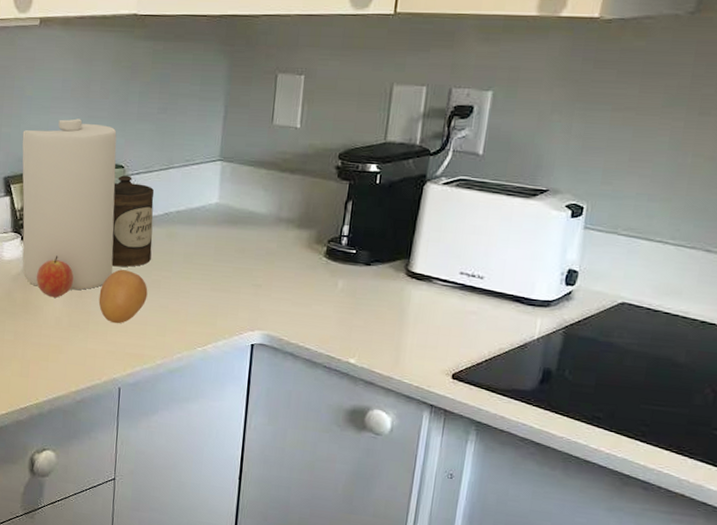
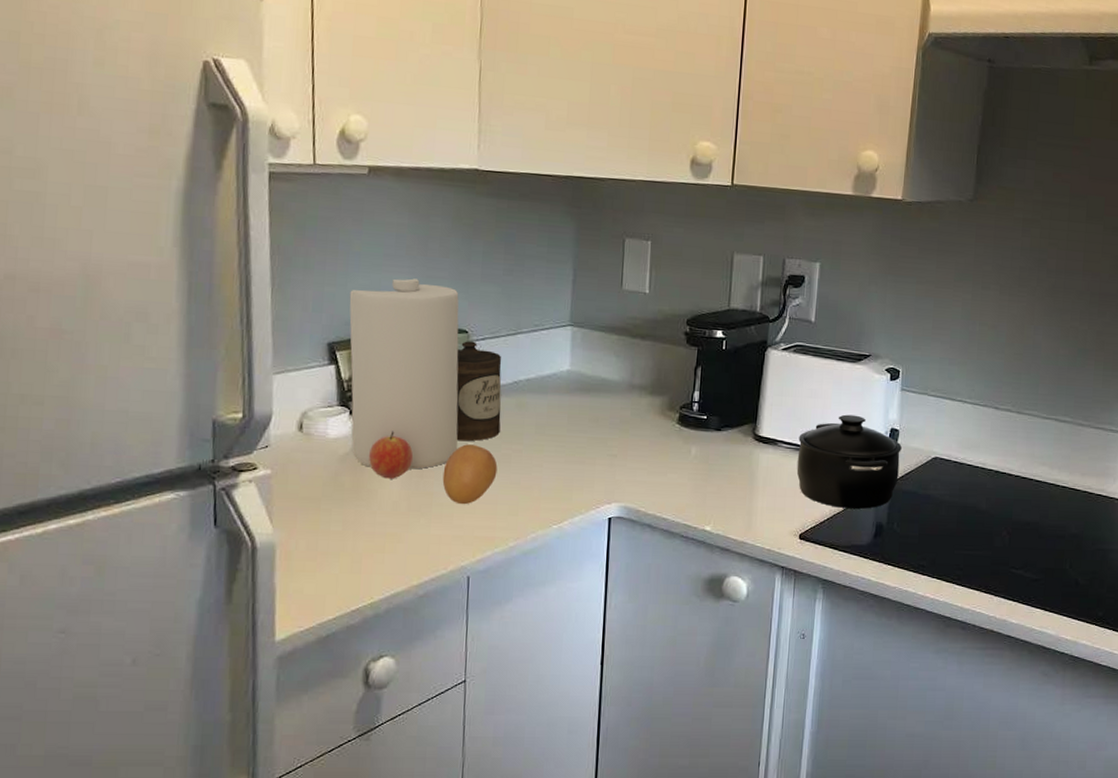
saucepan: none [452,253,581,353] -> present [796,414,902,509]

